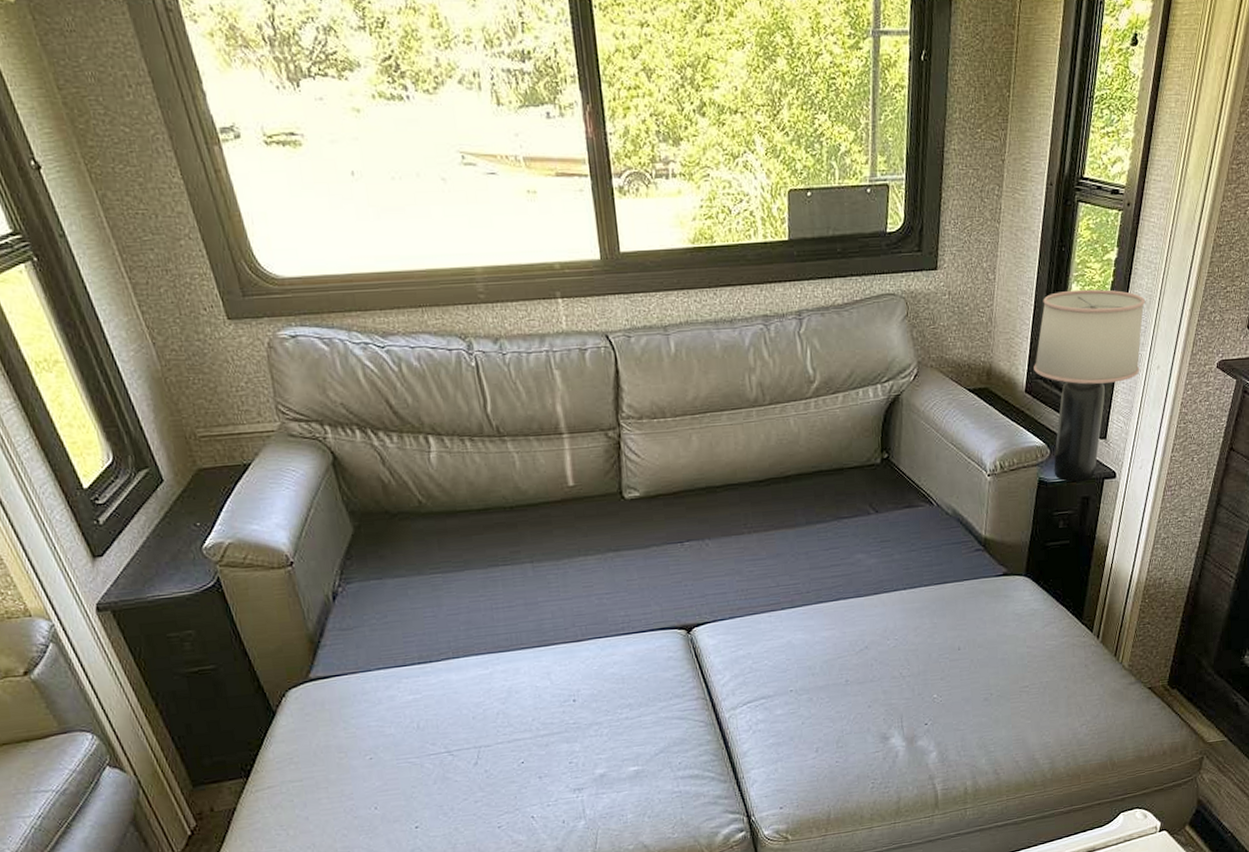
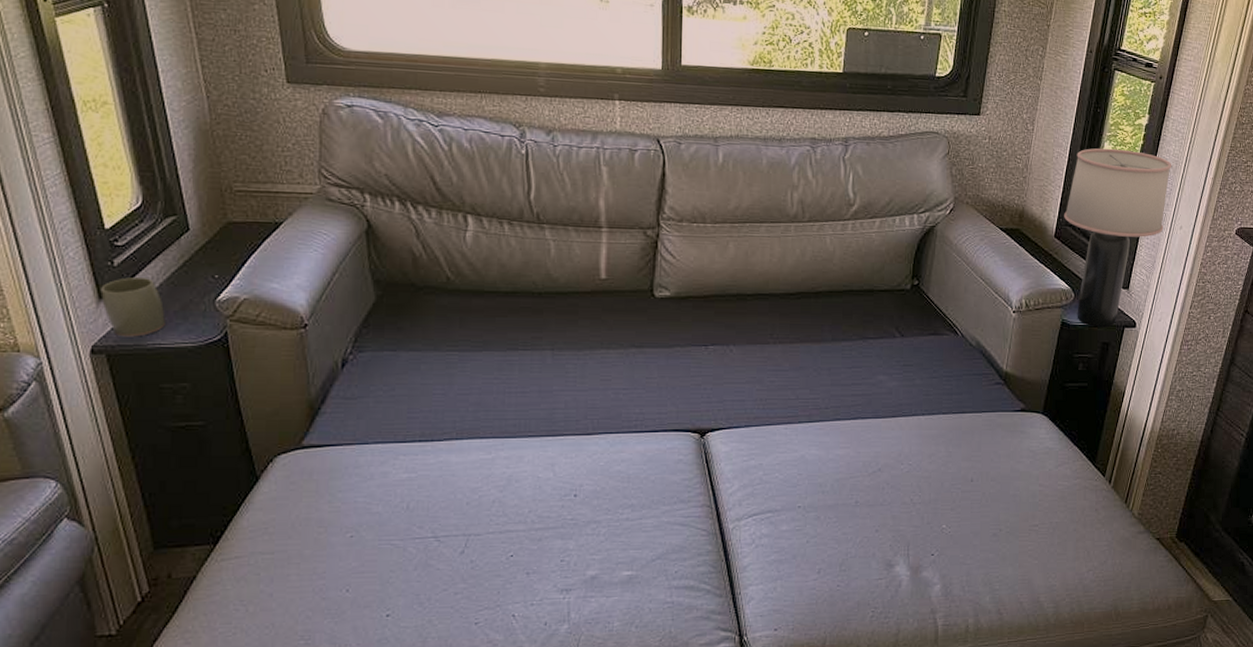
mug: none [92,533,160,592] -> present [100,277,165,337]

